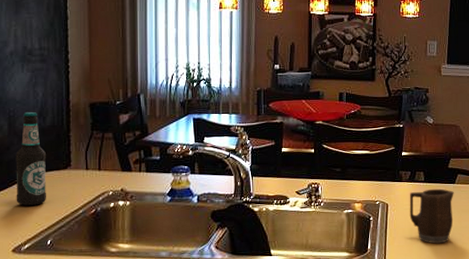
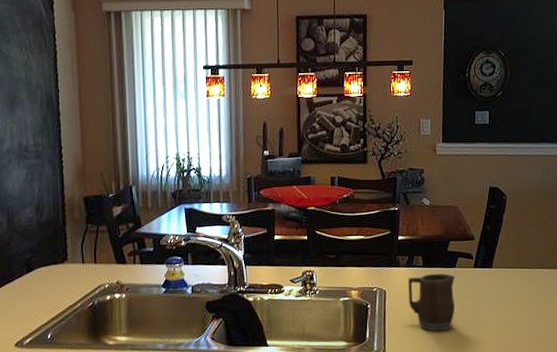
bottle: present [16,112,47,206] -> none [15,208,46,300]

